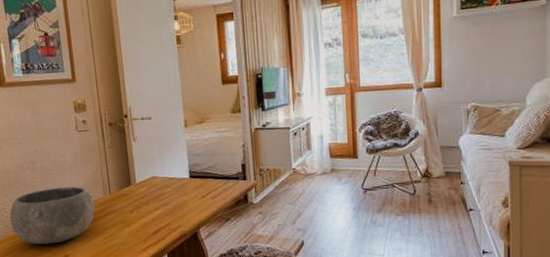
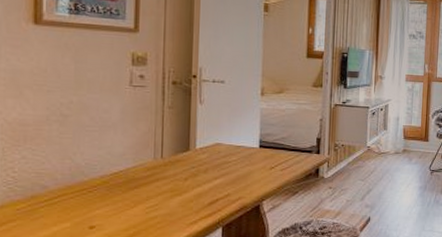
bowl: present [9,186,95,245] -> none [17,146,140,213]

